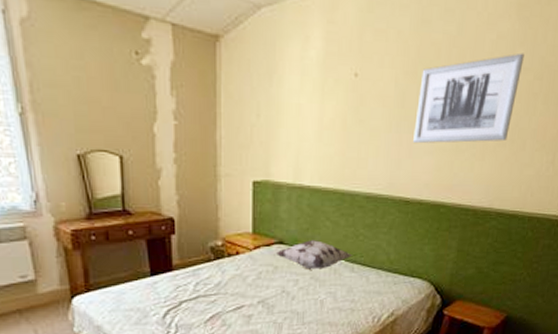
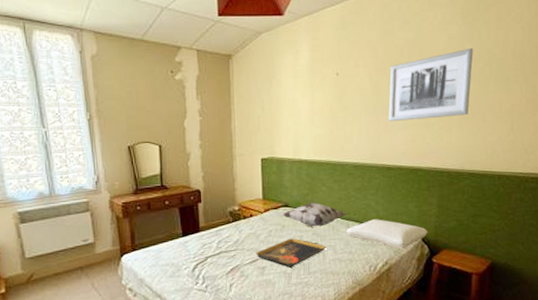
decorative tray: none [241,282,324,317] -> present [256,238,325,268]
pillow: none [351,263,443,300] -> present [347,219,428,250]

